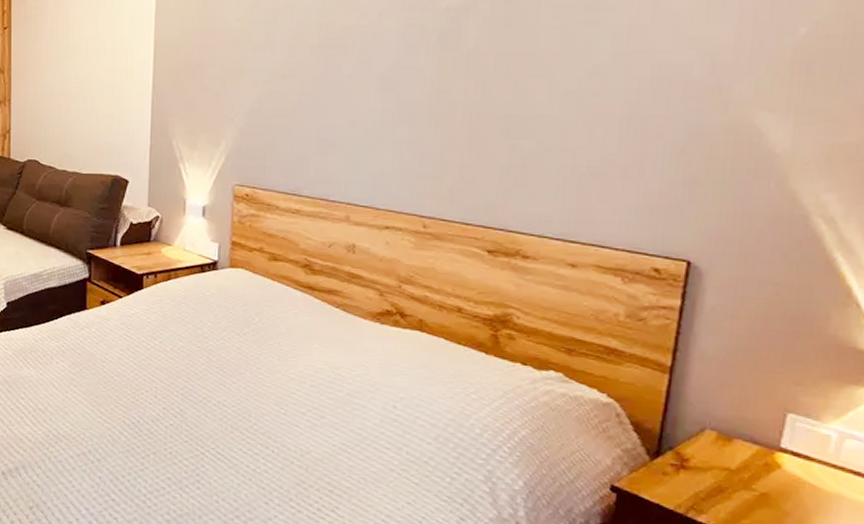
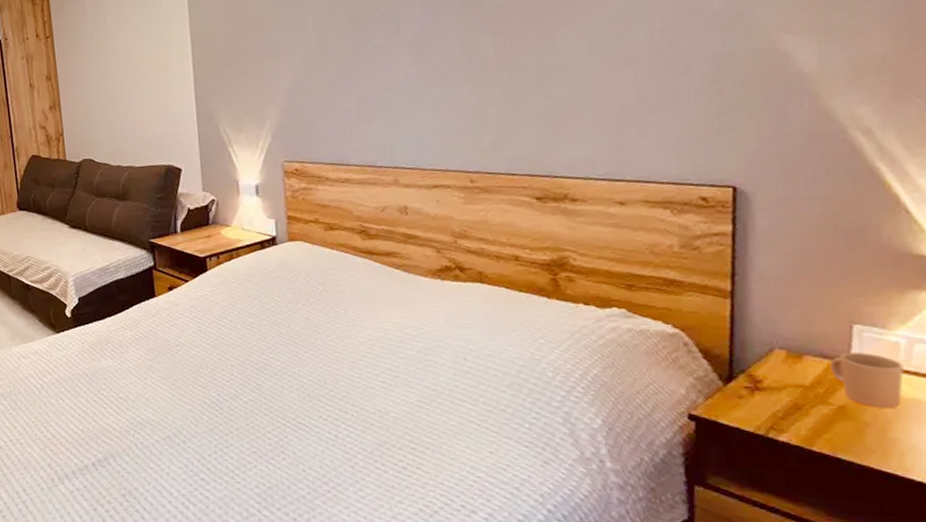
mug: none [758,440,831,502] -> present [829,351,904,409]

